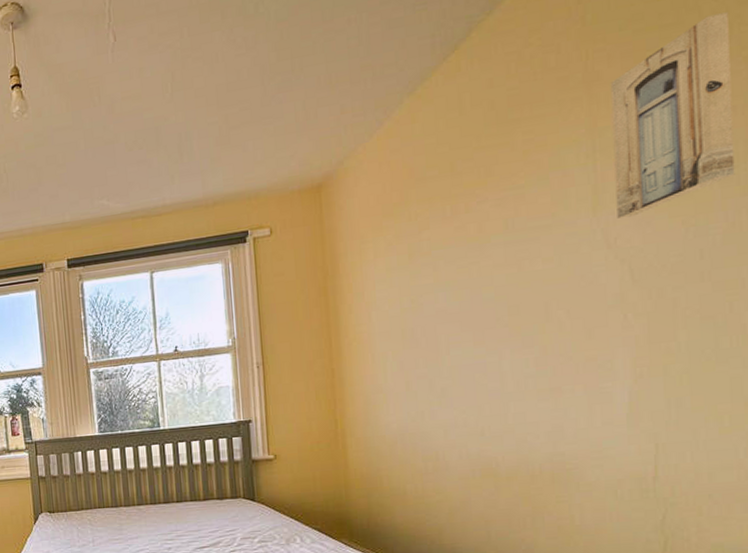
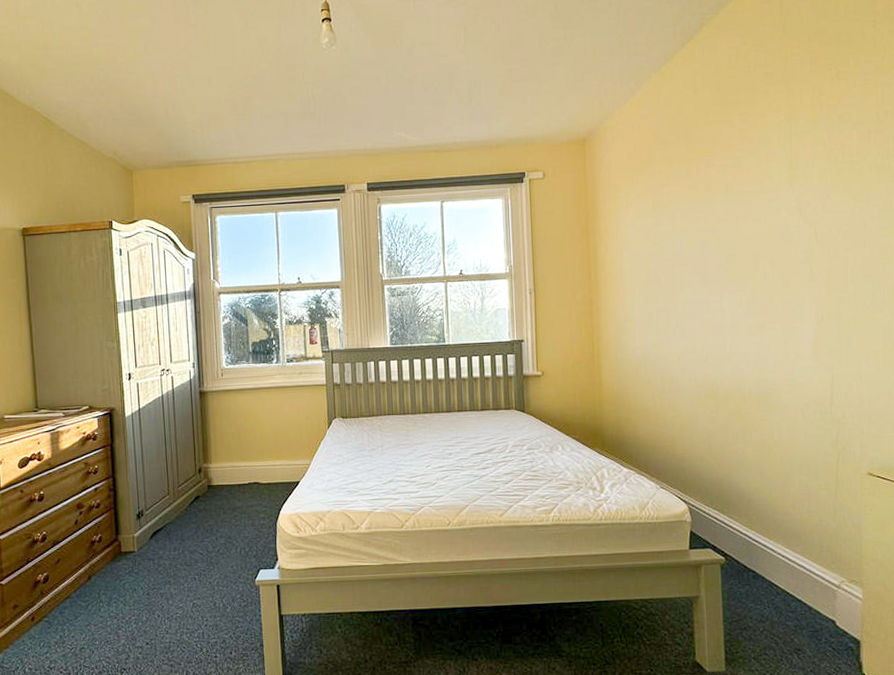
wall art: present [610,12,735,219] -> none [802,38,887,191]

